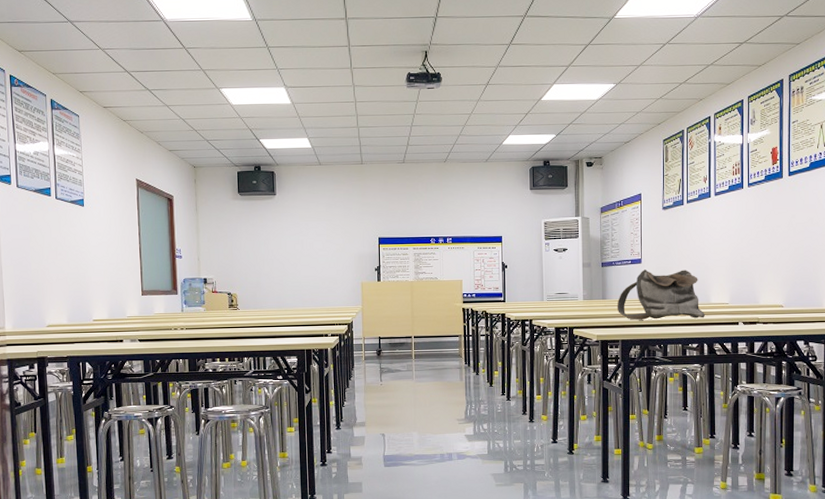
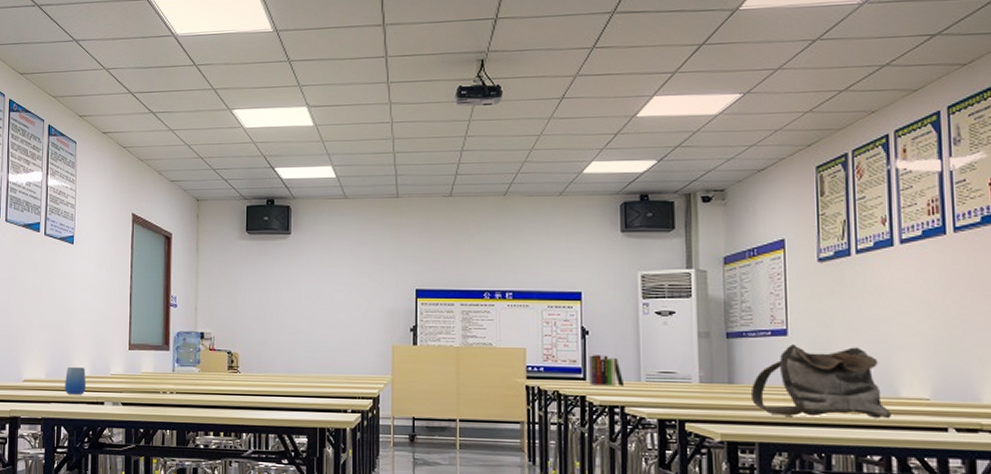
cup: none [86,311,105,335] -> present [65,366,86,395]
books: none [508,283,533,305] -> present [589,355,625,386]

